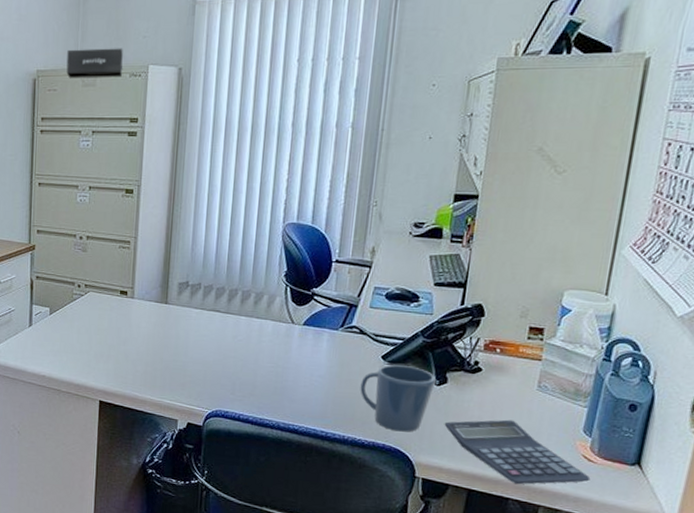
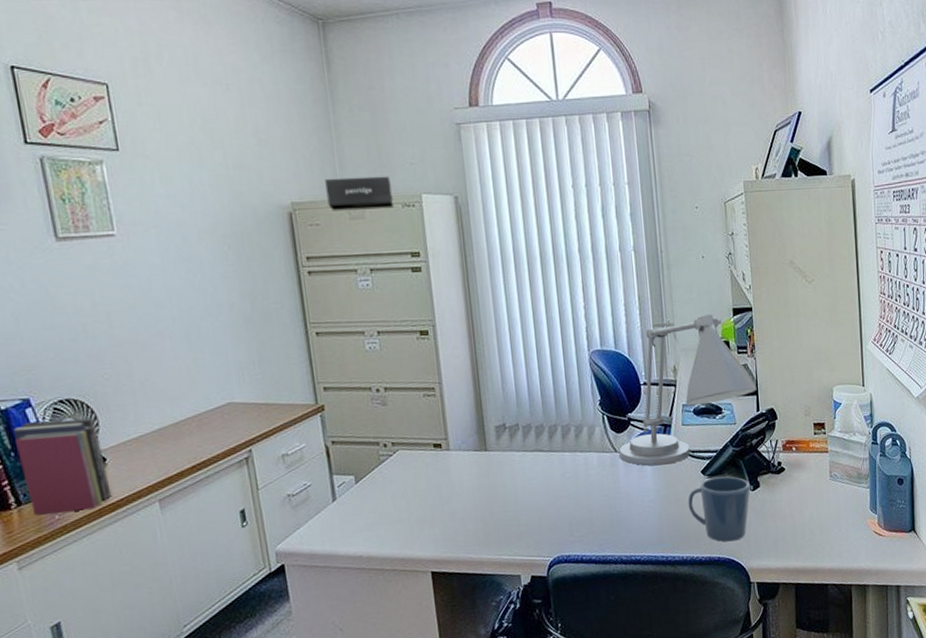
desk lamp: none [296,198,466,344] -> present [619,314,757,466]
calculator: present [444,419,591,485] -> none [764,511,884,570]

